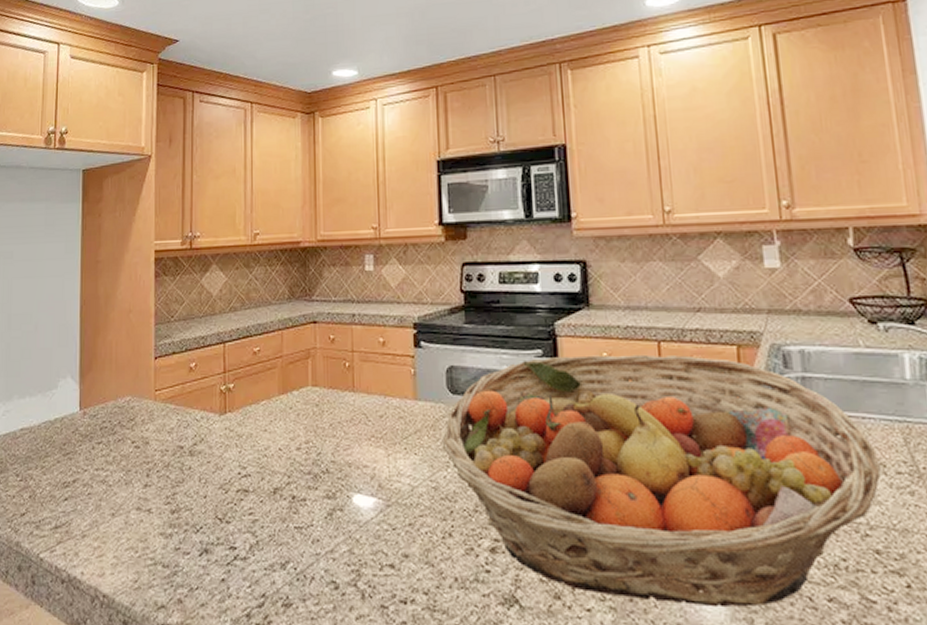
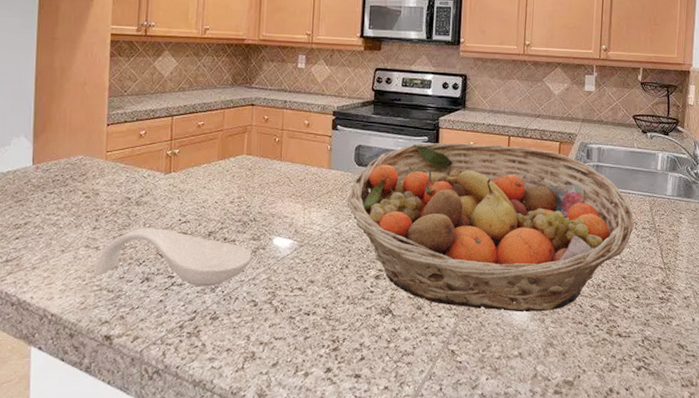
spoon rest: none [147,484,327,562] -> present [94,227,252,287]

